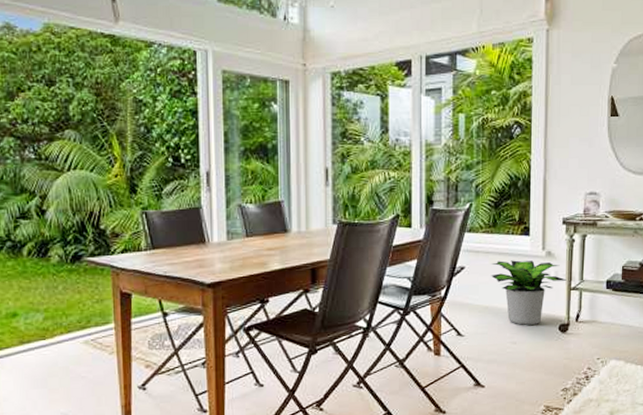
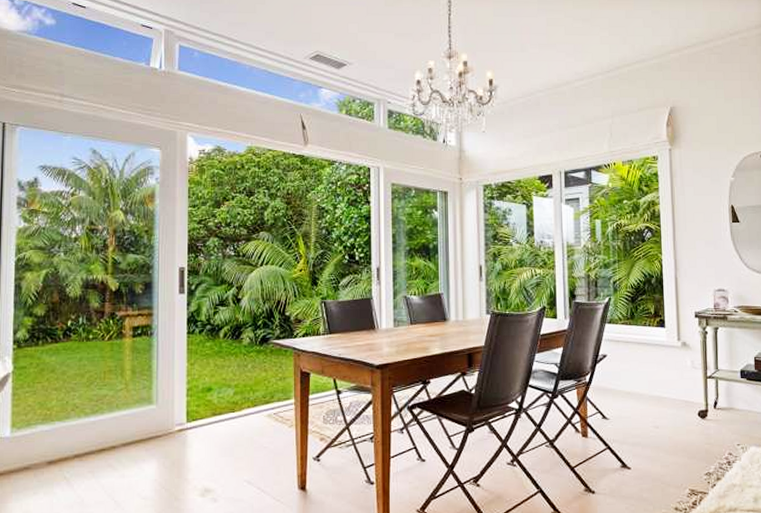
potted plant: present [491,260,567,325] -> none [631,349,703,410]

